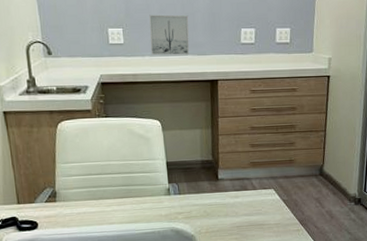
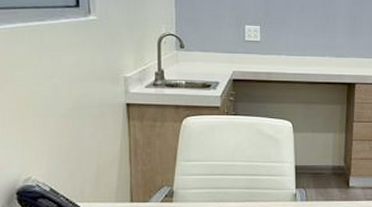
wall art: present [149,14,190,56] -> none [288,14,329,57]

